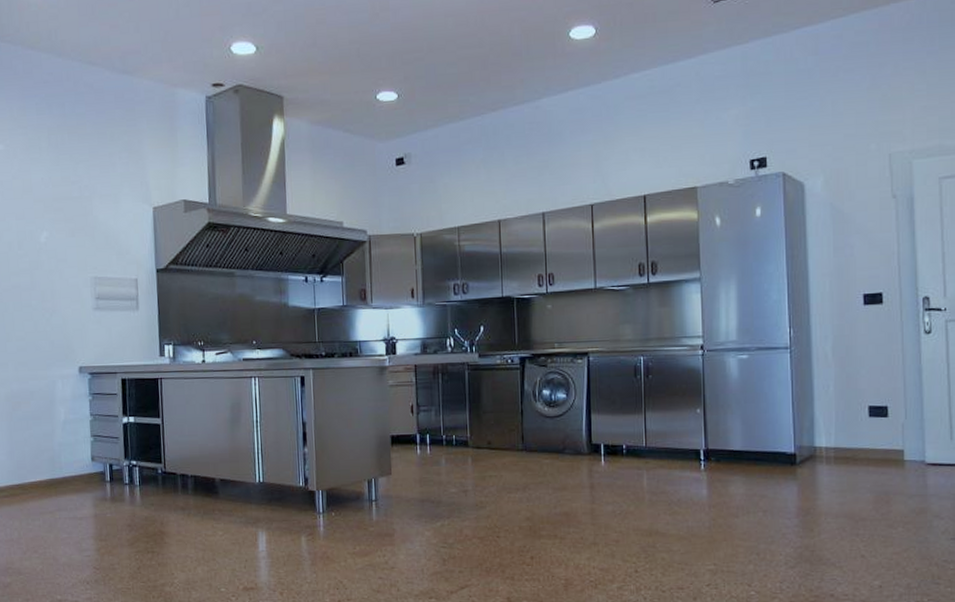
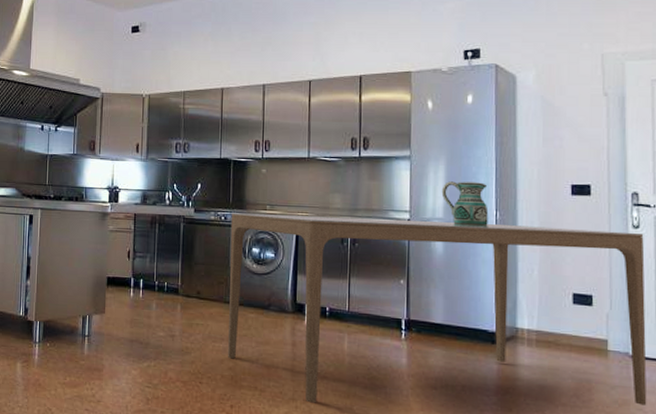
dining table: none [518,338,943,545] -> present [228,213,647,405]
ceramic pitcher: none [734,300,782,346] -> present [441,181,489,226]

